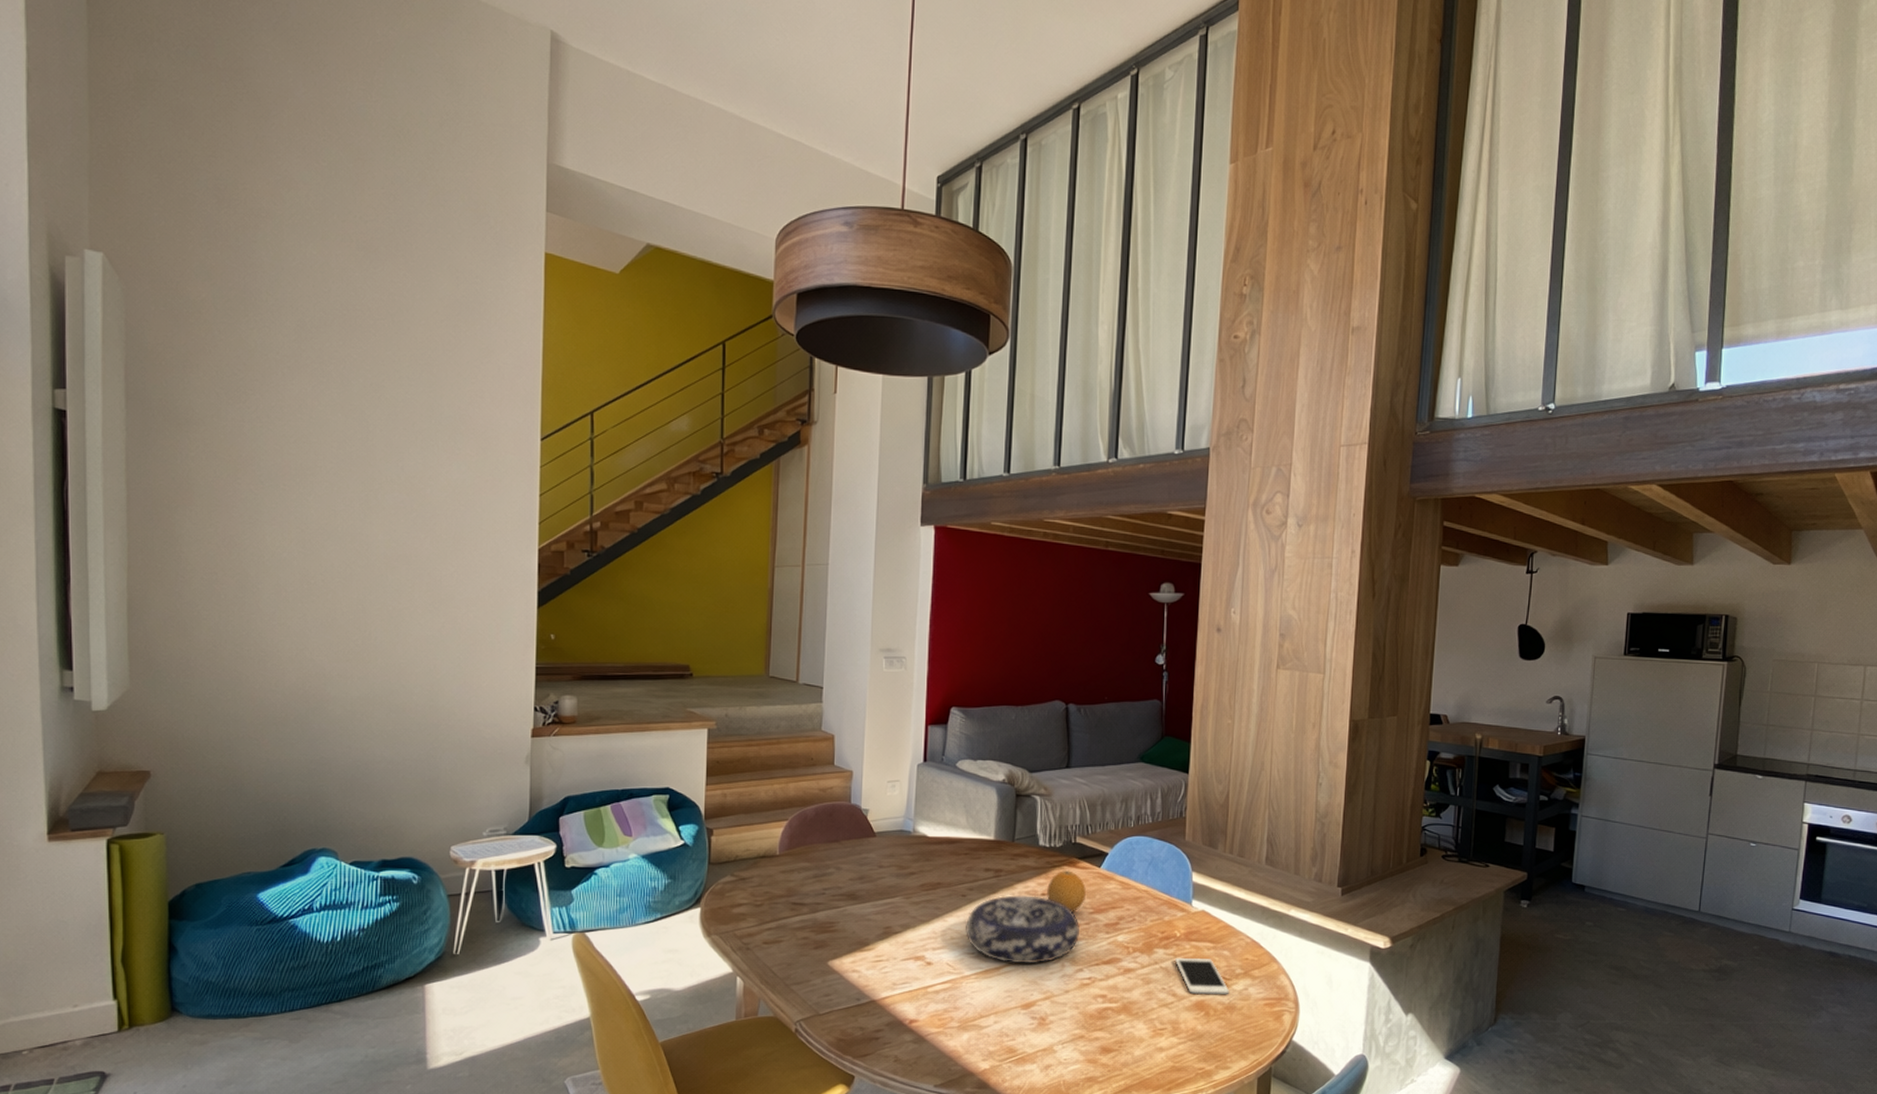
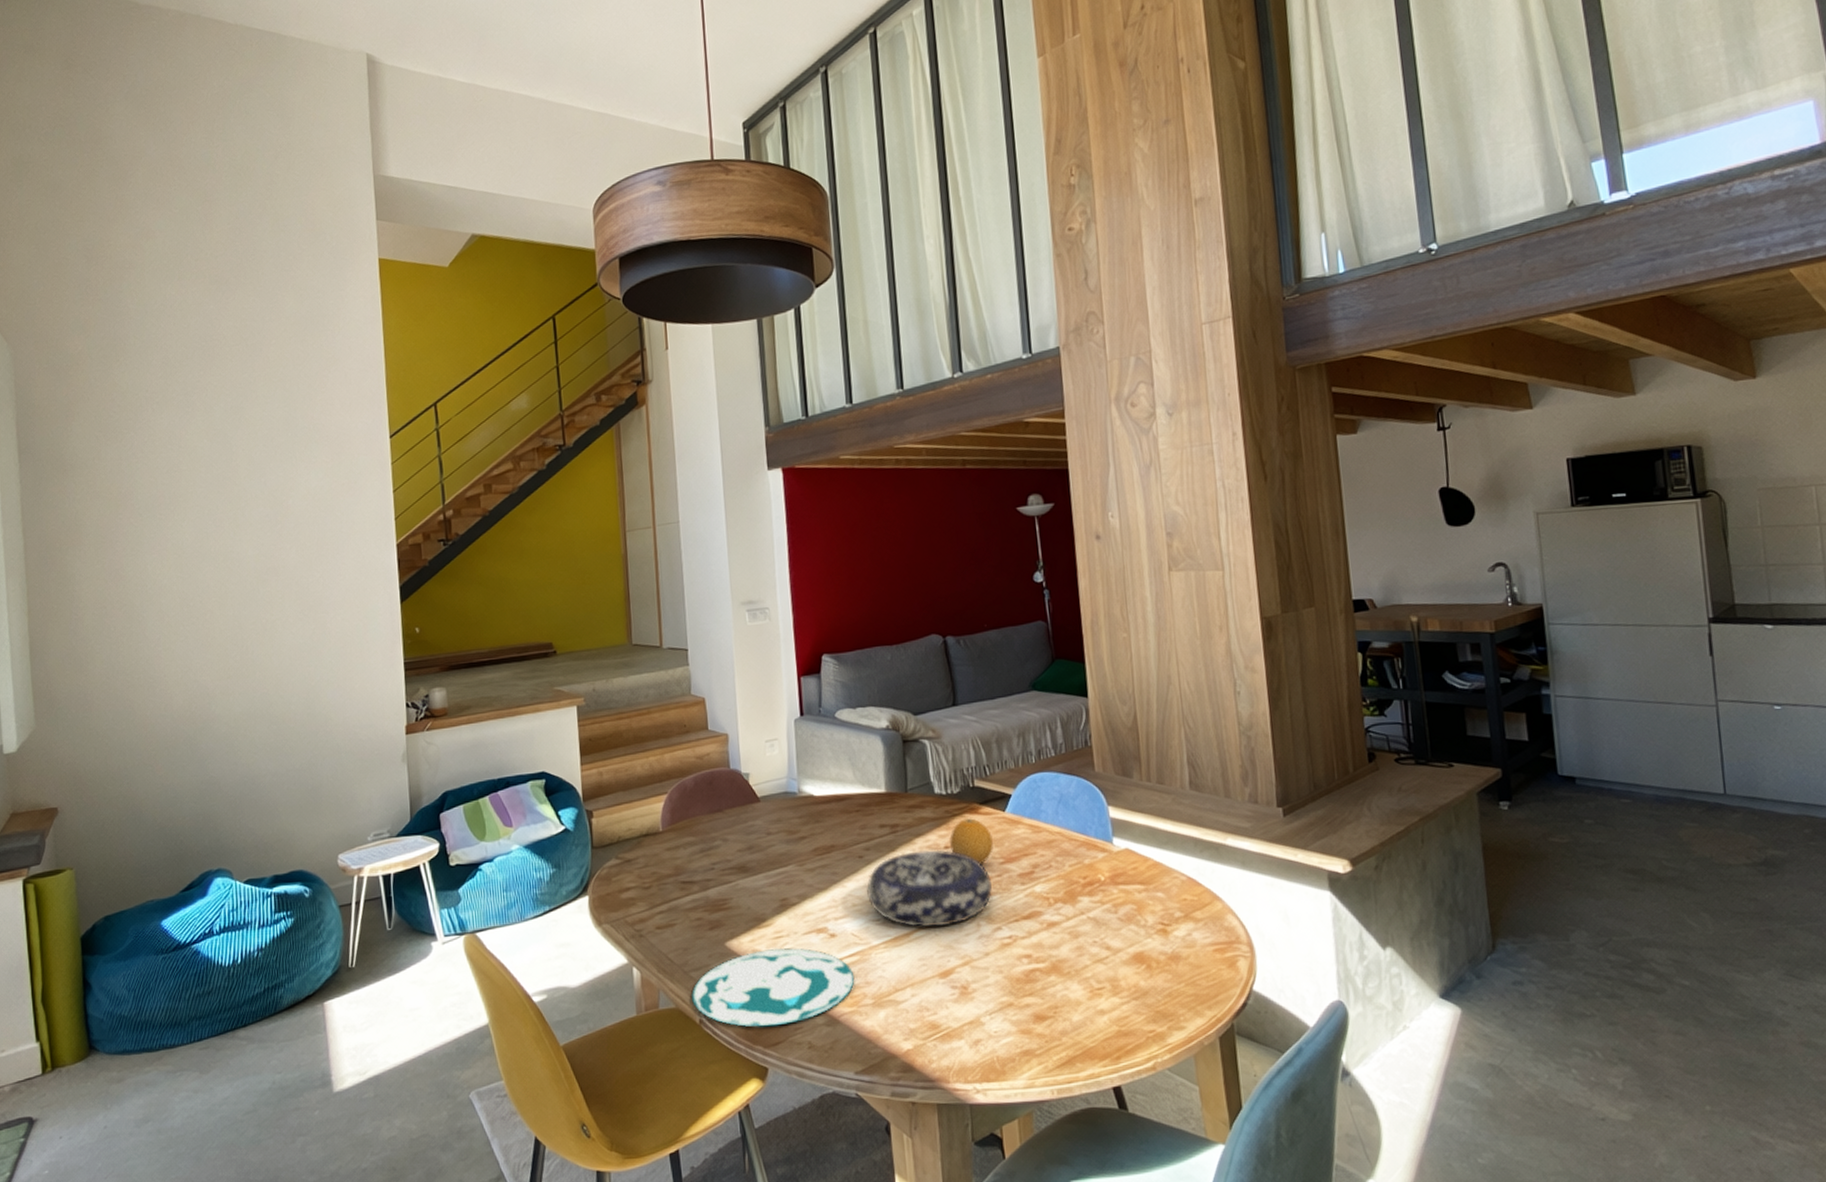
plate: none [790,970,945,1040] -> present [692,947,855,1028]
cell phone: present [1175,958,1229,995] -> none [1103,903,1170,946]

